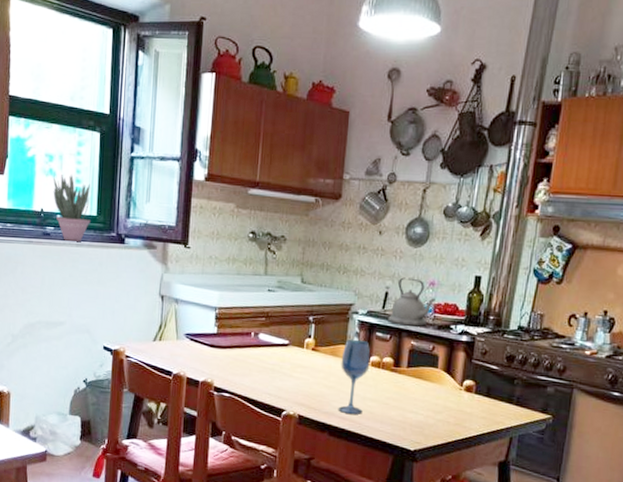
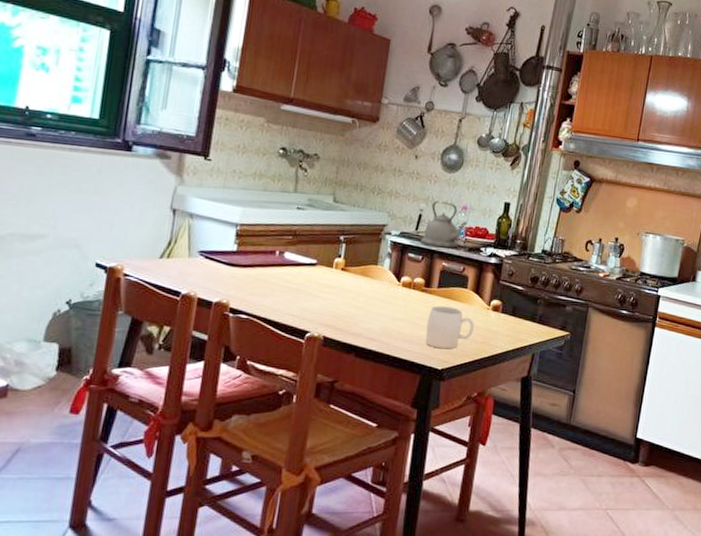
potted plant: present [52,174,91,243] -> none [43,71,93,147]
wineglass: present [338,339,371,414] -> none [366,259,402,335]
mug: none [396,385,446,430] -> present [425,305,474,349]

